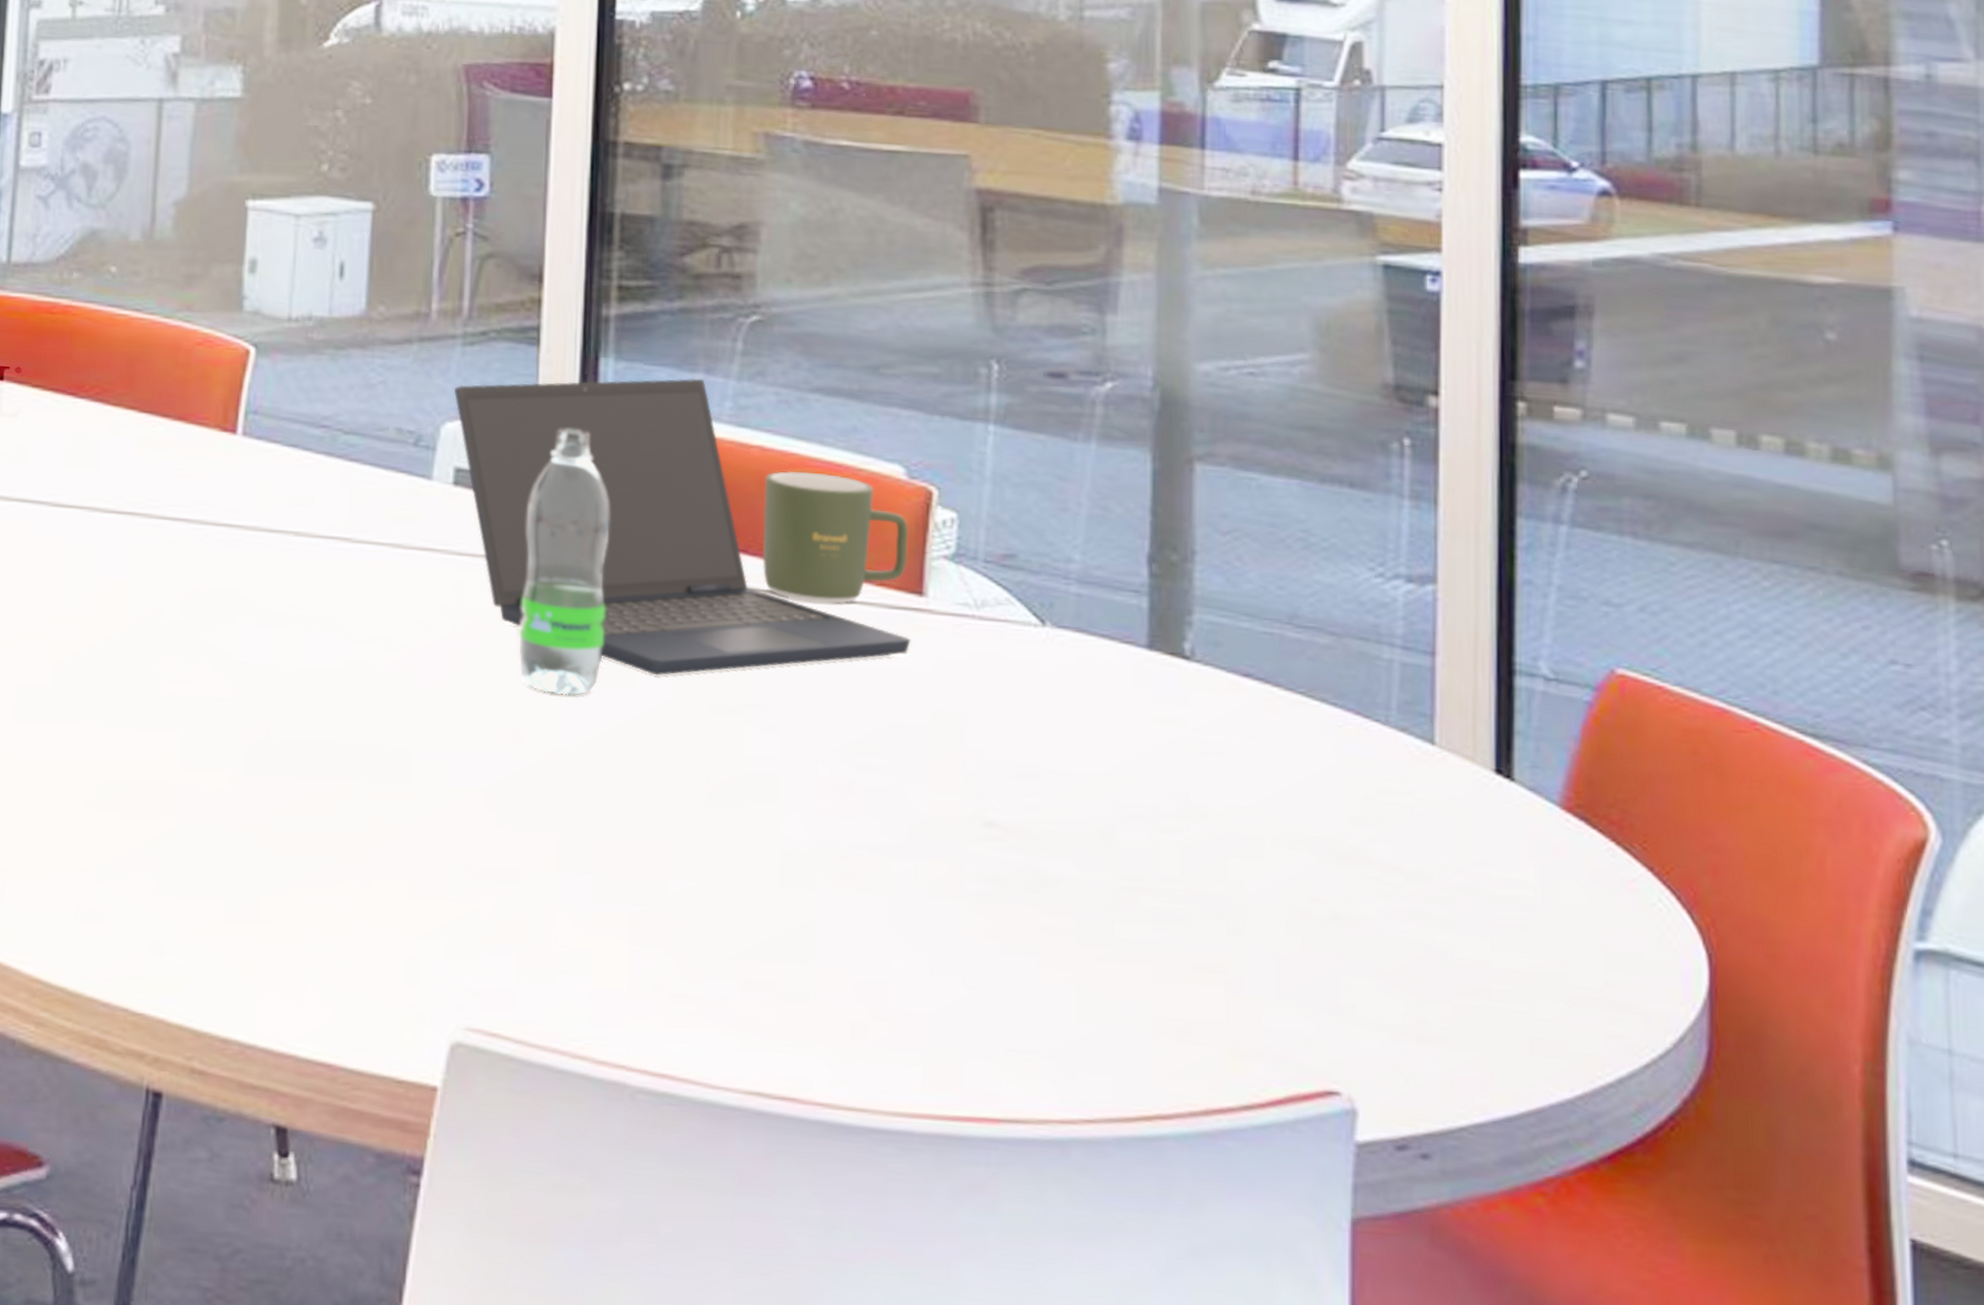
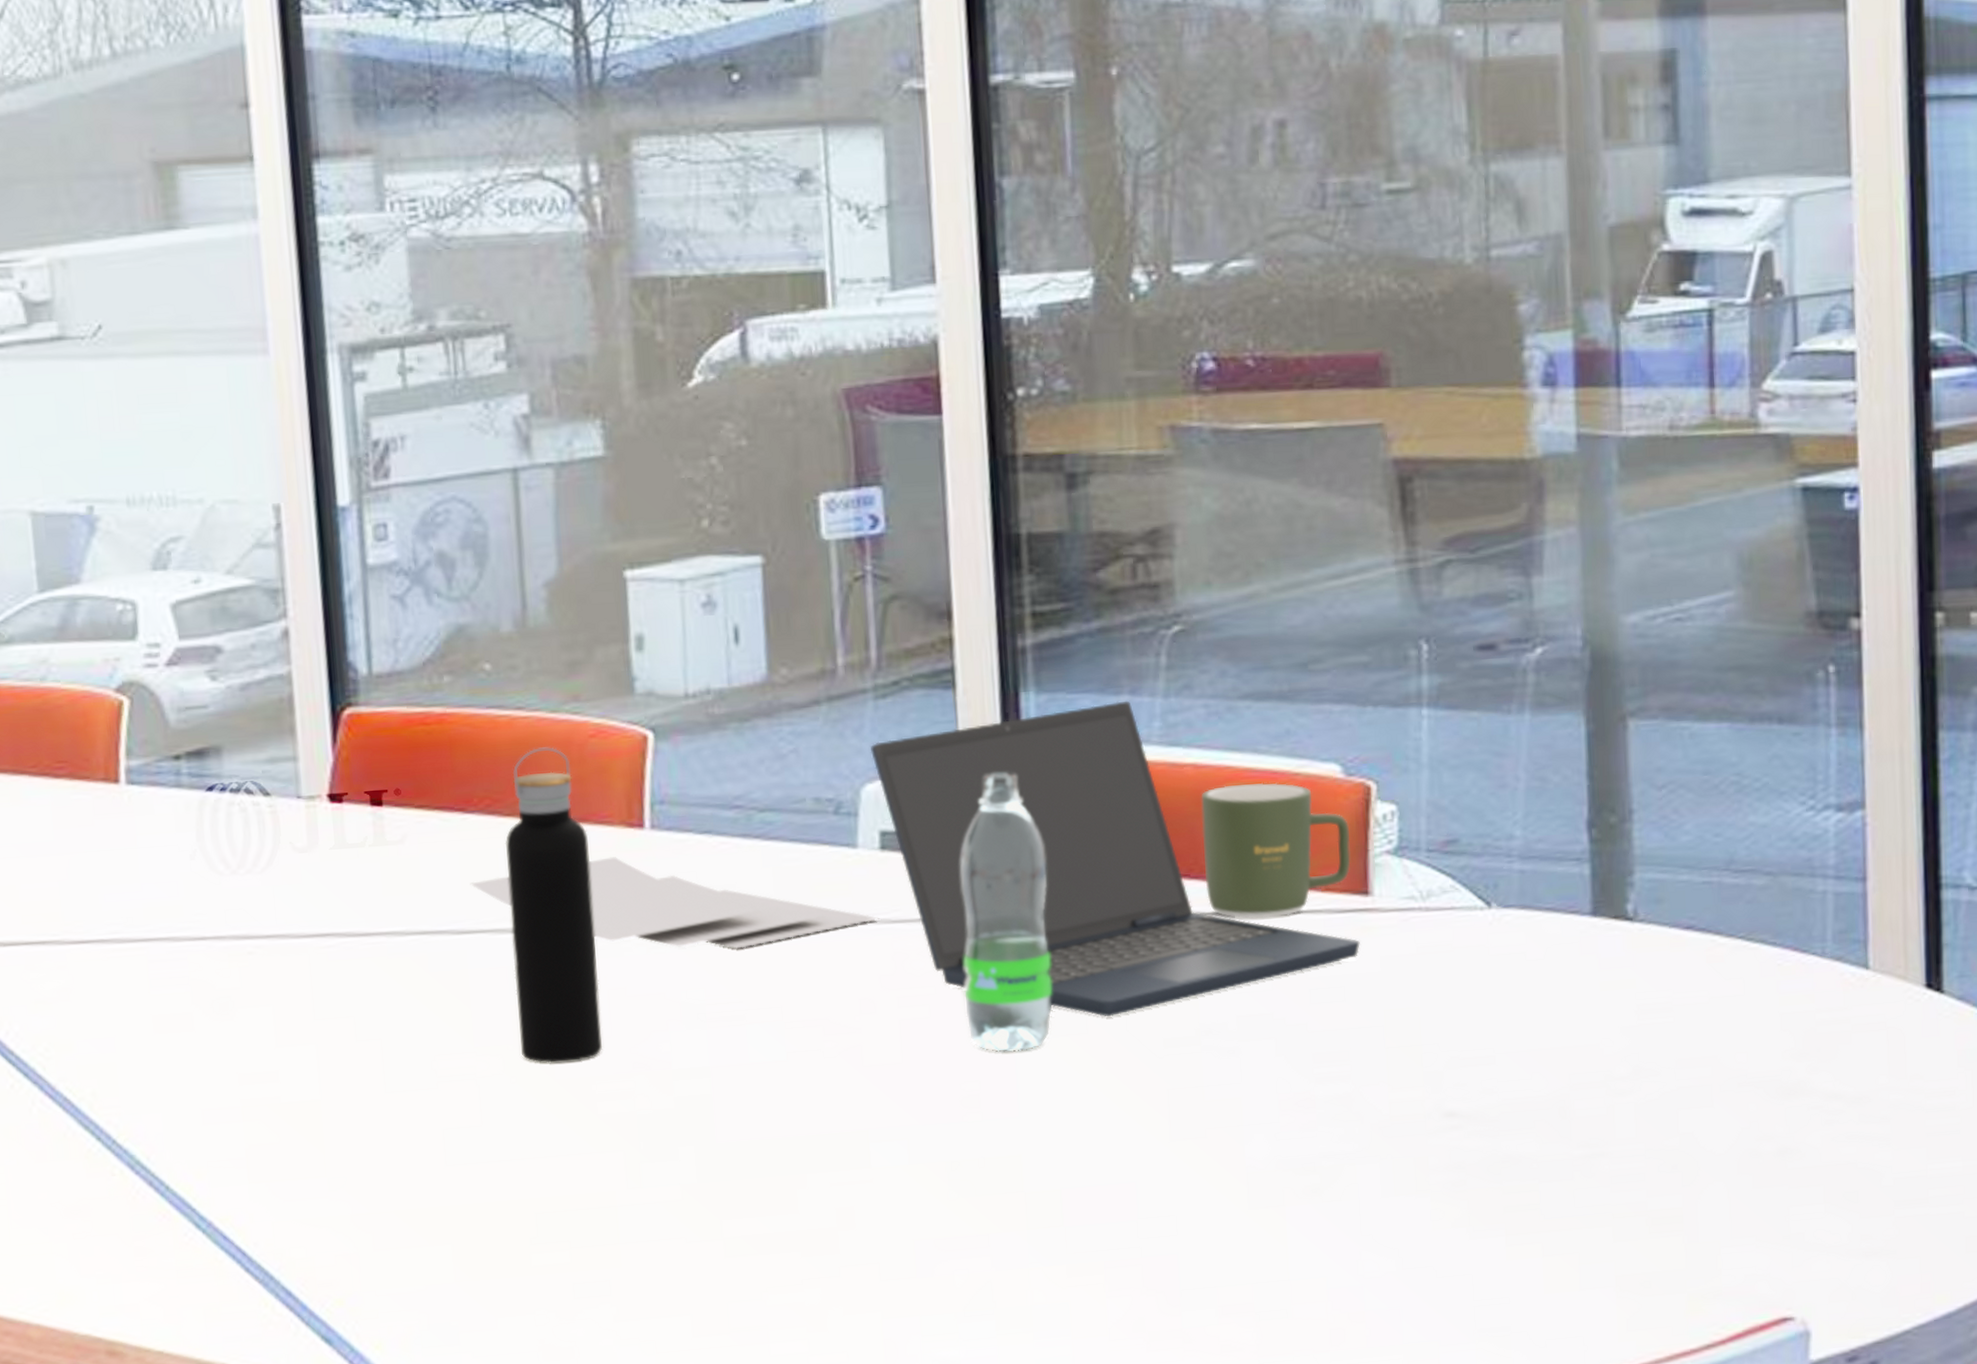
papers: none [71,455,446,558] -> present [470,857,879,949]
water bottle: none [97,347,185,640] -> present [505,747,603,1063]

